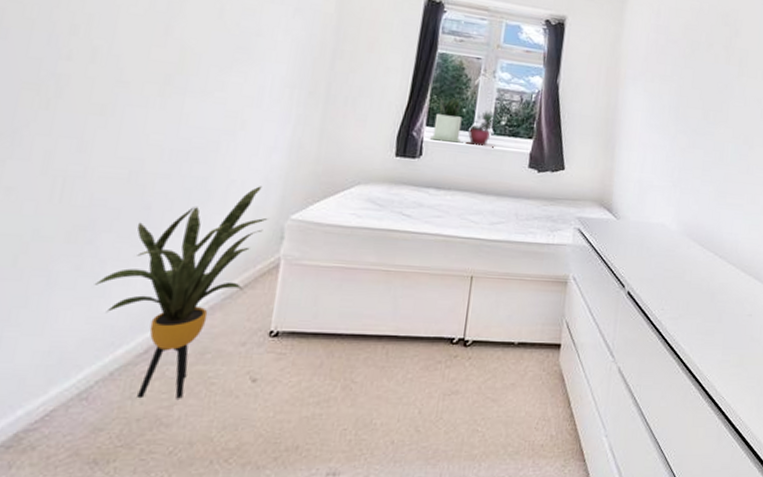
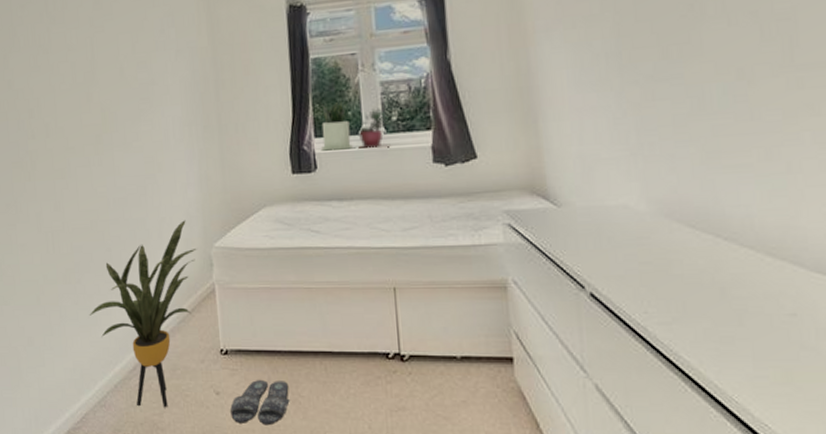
slippers: none [265,365,343,414] -> present [230,380,290,424]

